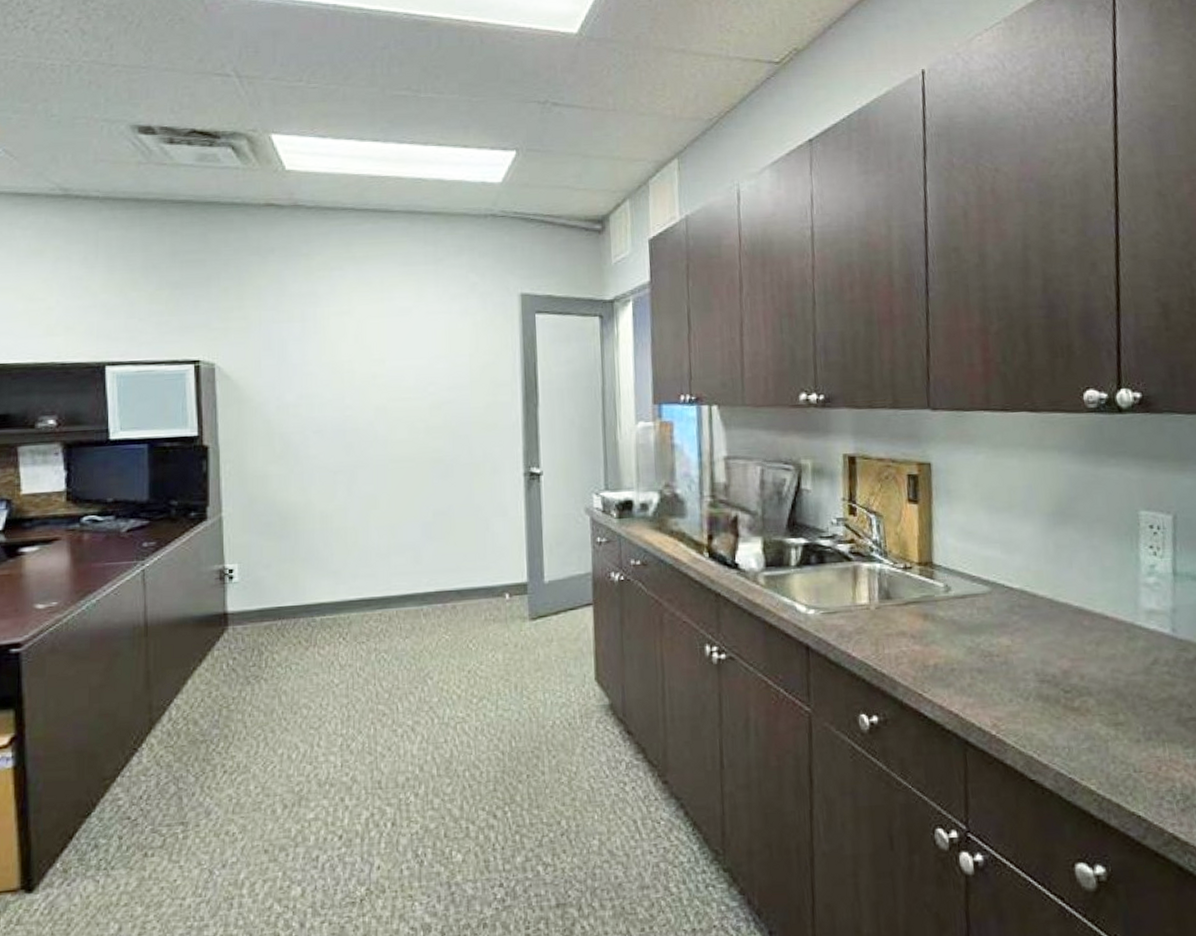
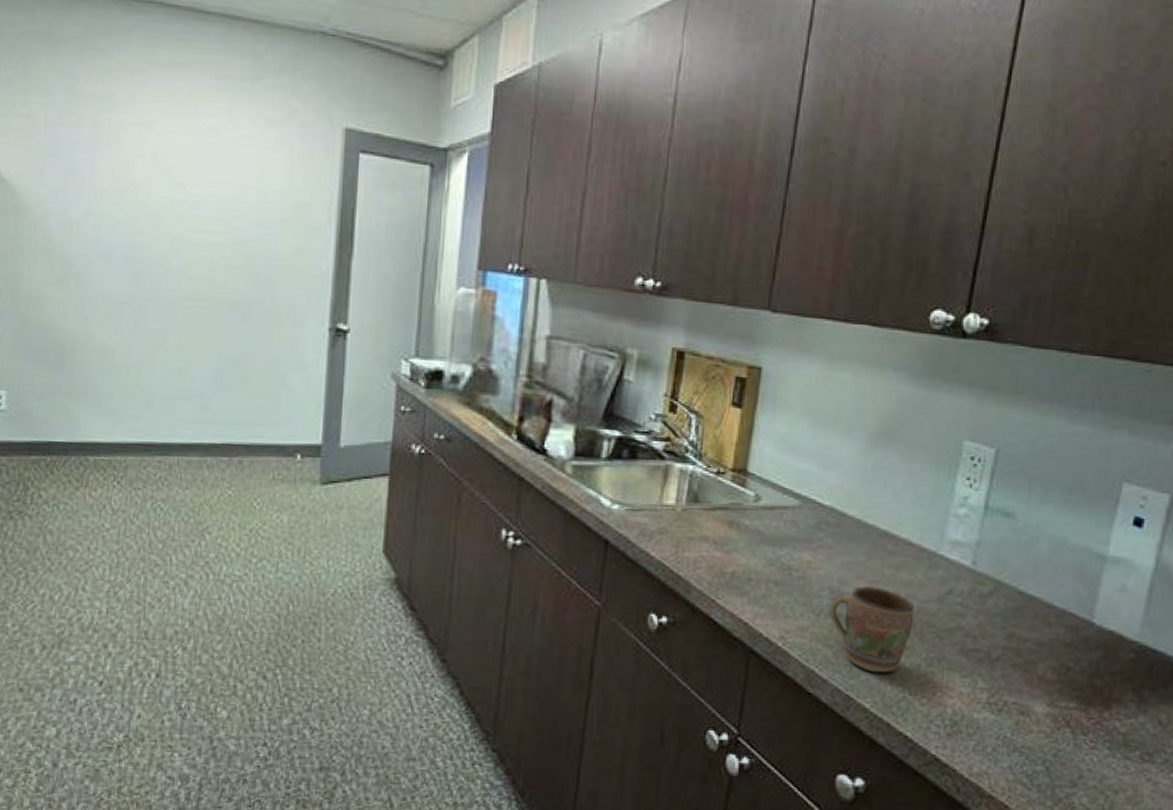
mug: none [1037,664,1125,752] -> present [830,586,915,673]

